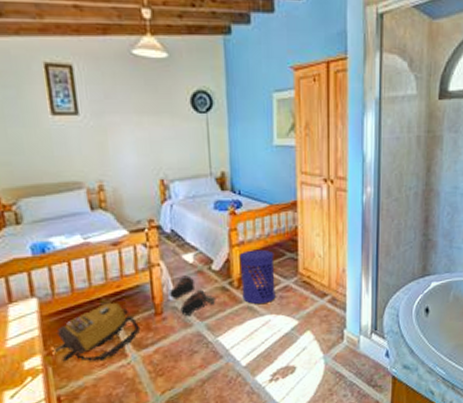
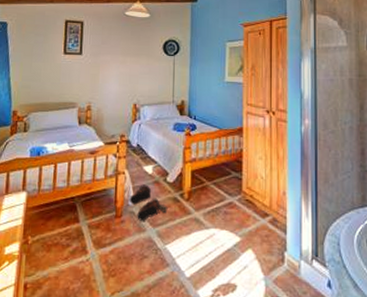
backpack: present [52,302,141,362] -> none [29,202,102,254]
waste bin: present [240,249,276,304] -> none [191,167,221,217]

